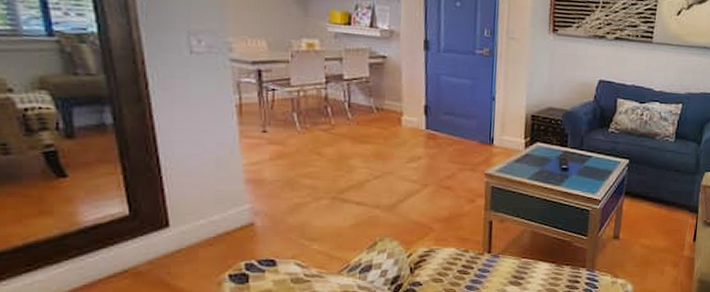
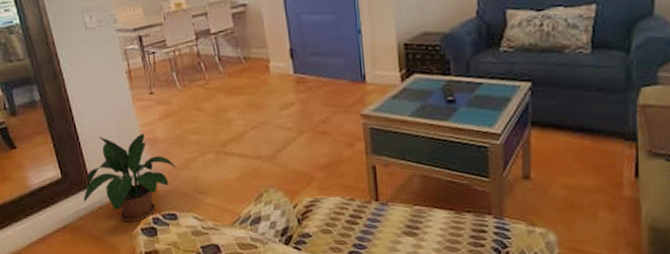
potted plant: none [155,173,284,267] -> present [83,133,177,222]

